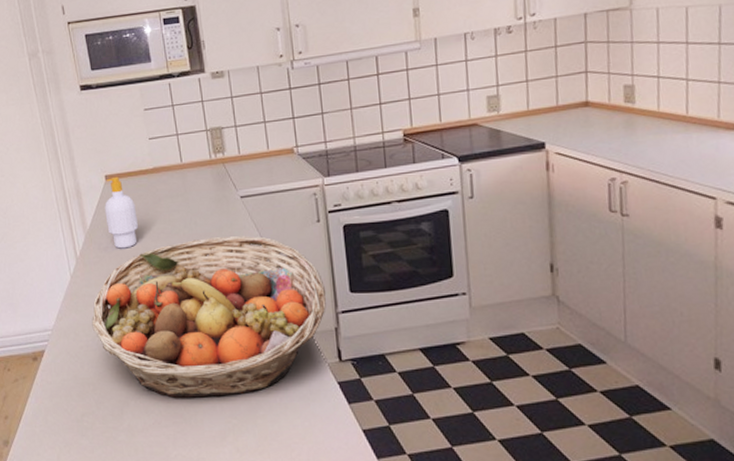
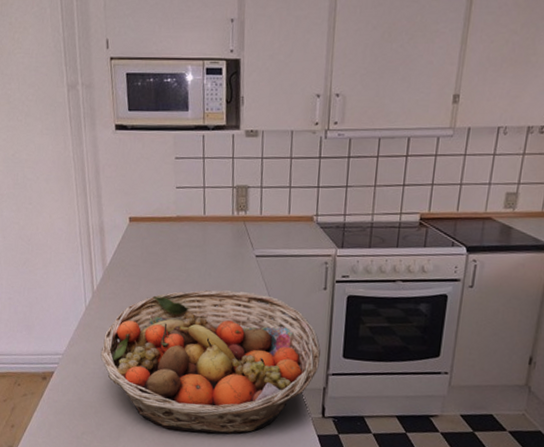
soap bottle: present [105,176,138,249] -> none [125,219,155,289]

